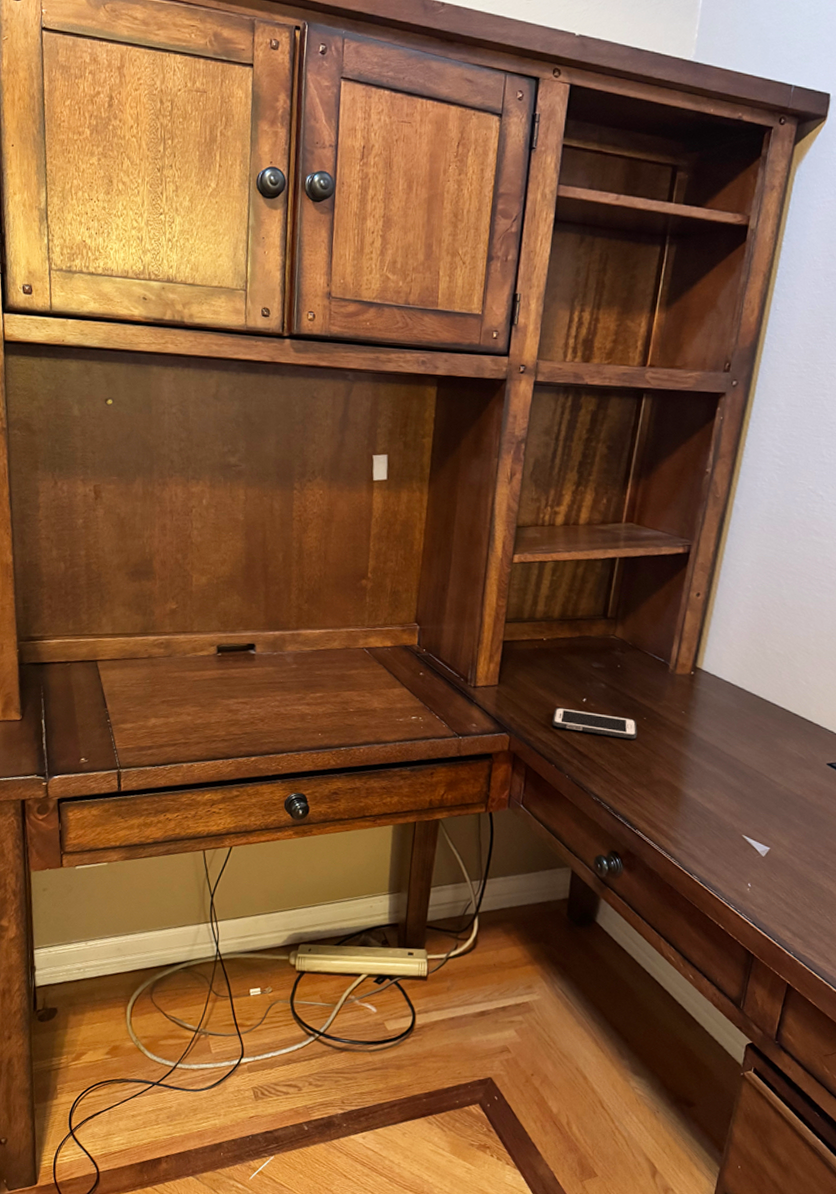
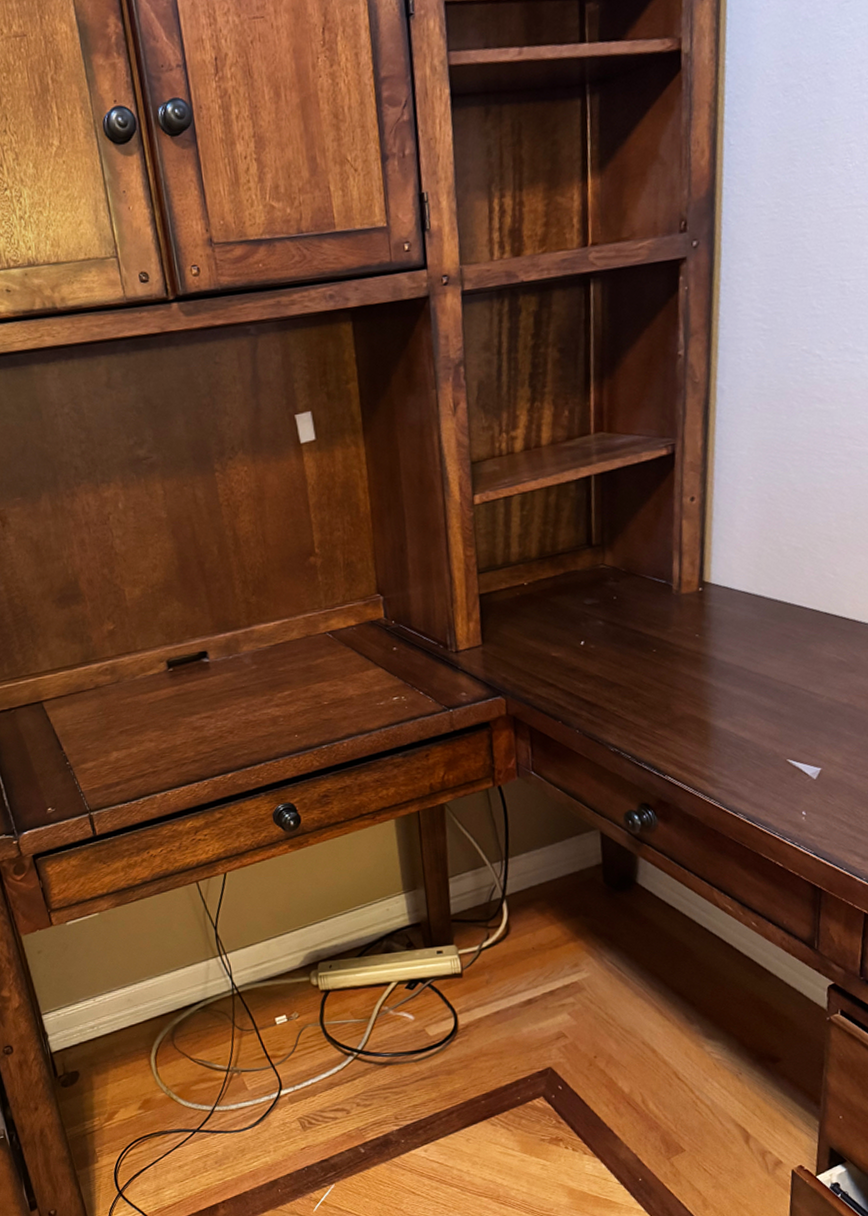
cell phone: present [552,707,638,740] -> none [550,653,649,679]

